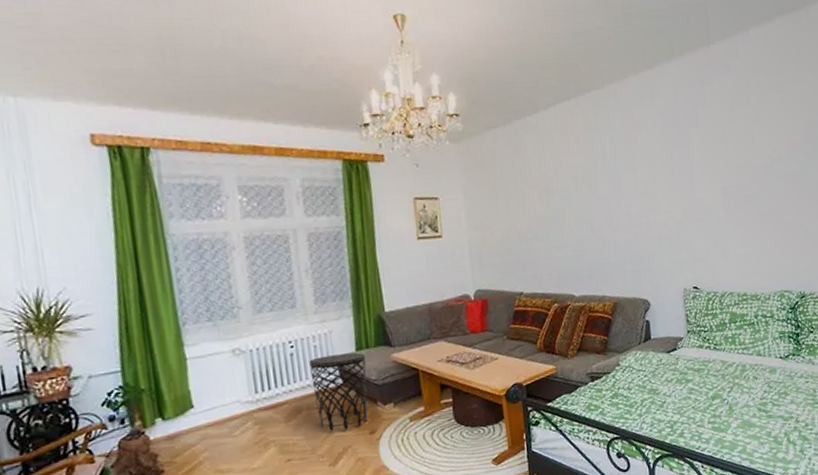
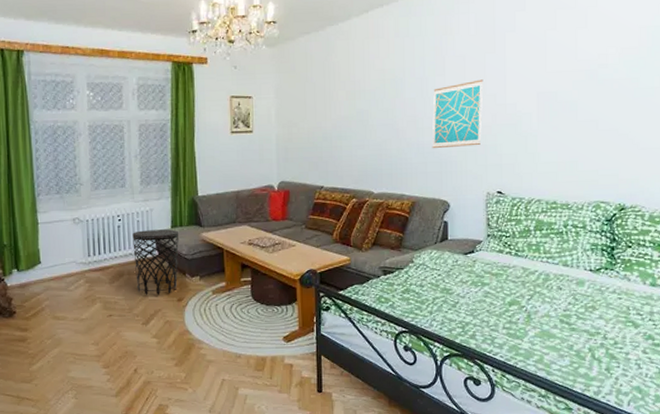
wall art: none [626,175,675,247] -> present [432,79,484,149]

